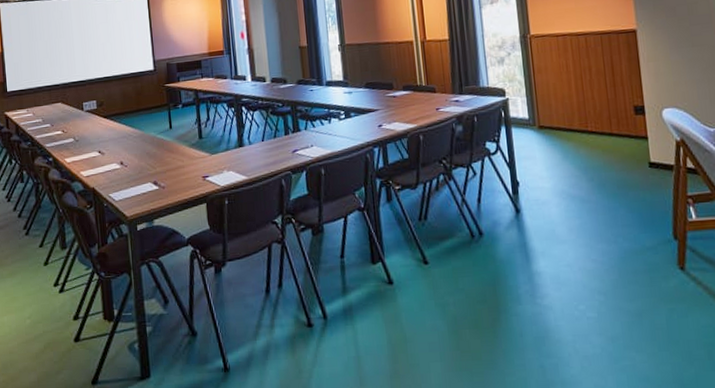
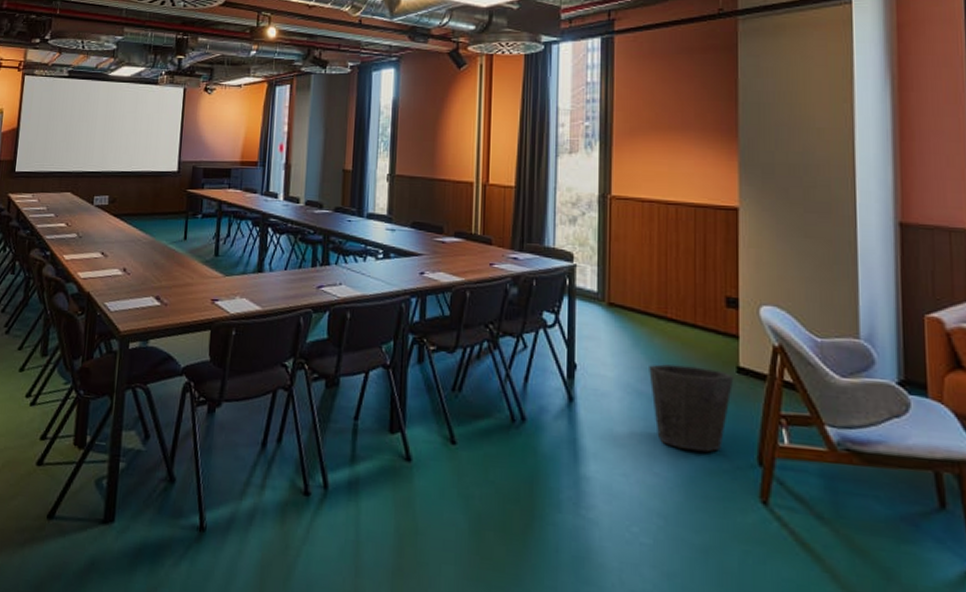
waste bin: none [578,167,648,237] -> present [649,364,734,453]

